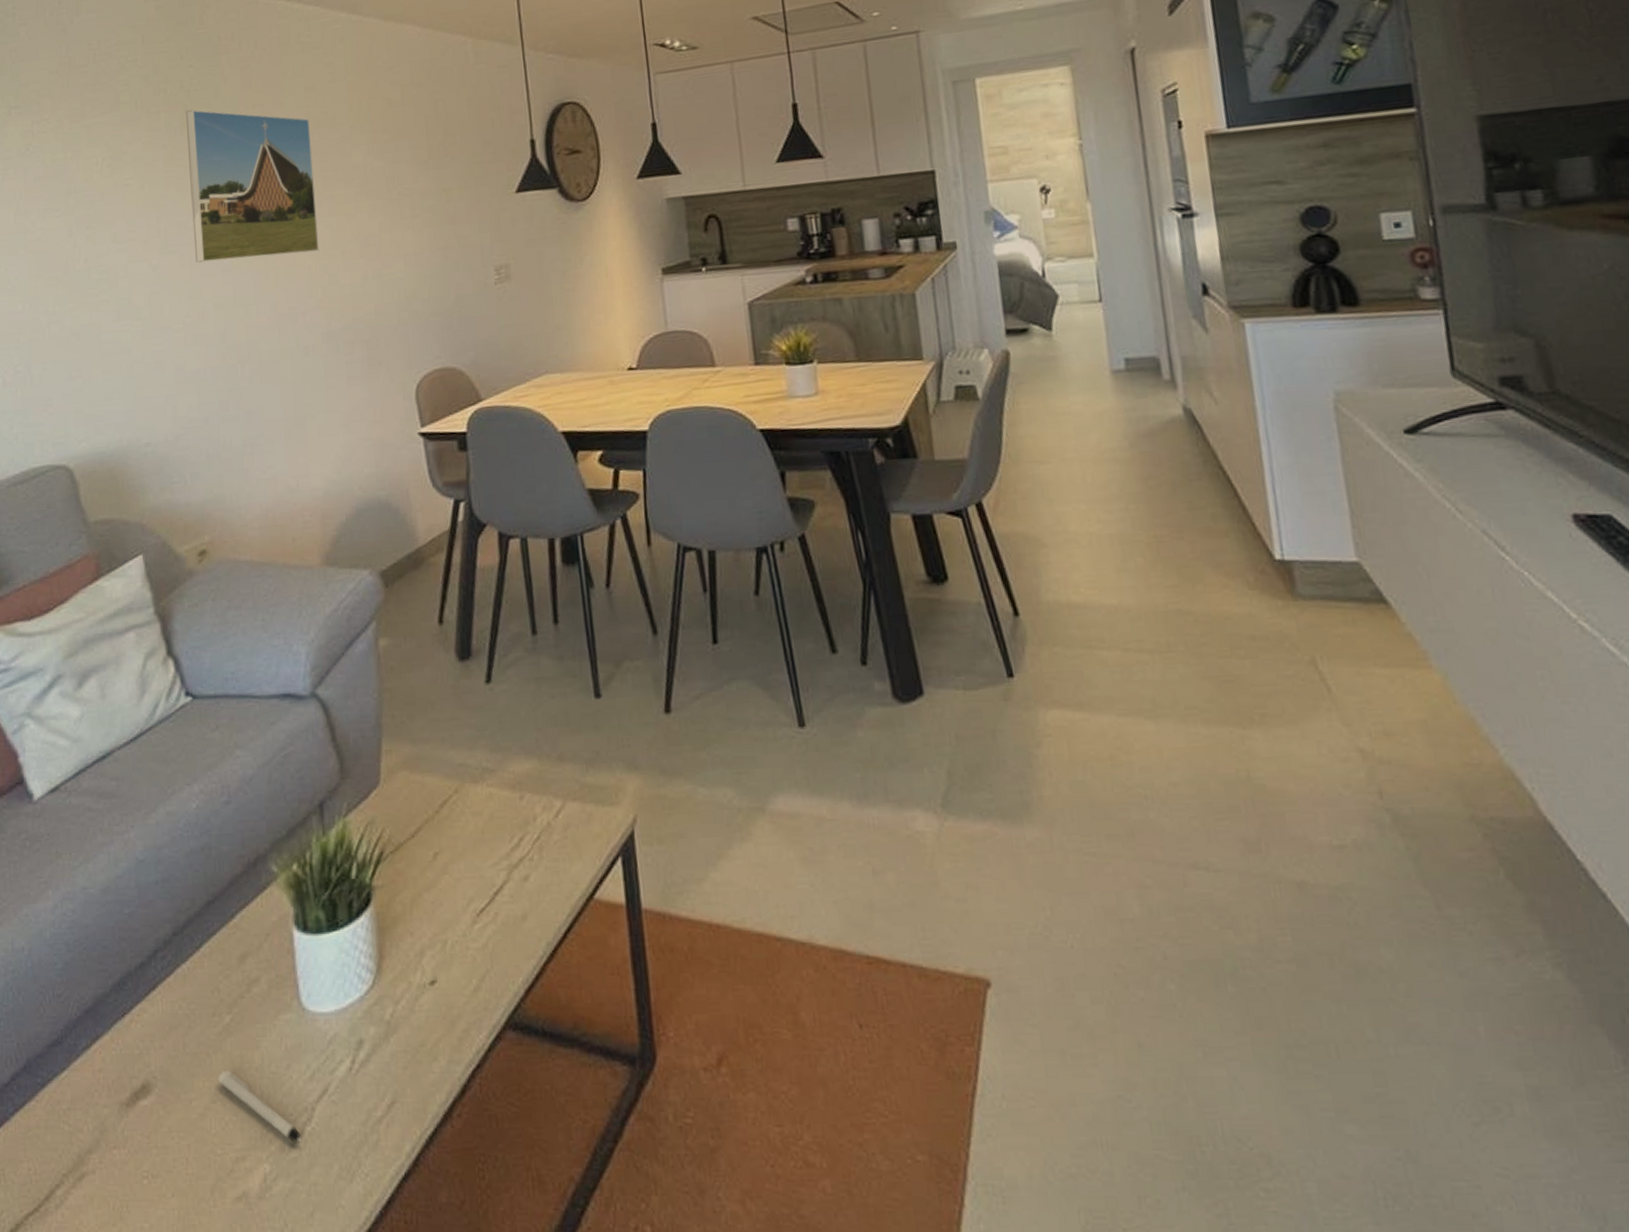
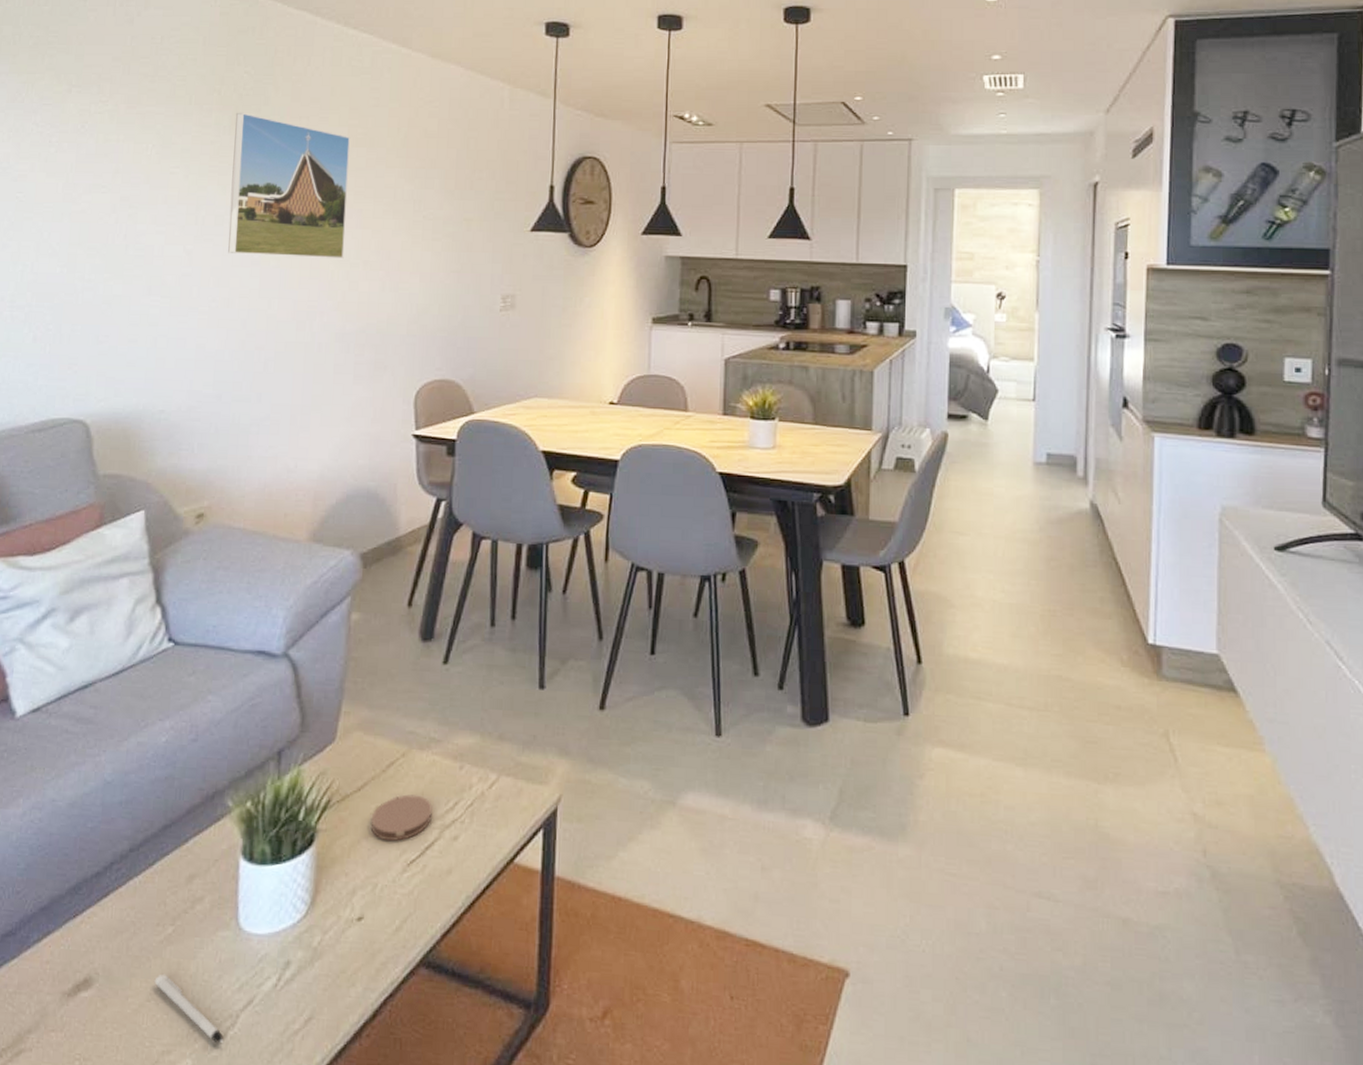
coaster: none [430,834,497,891] -> present [370,794,433,842]

